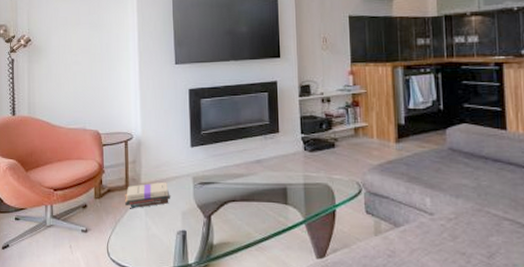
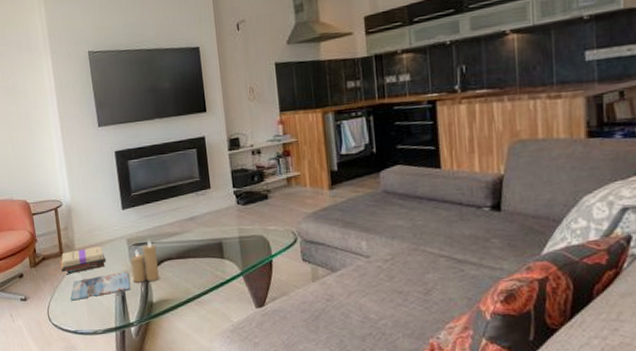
magazine: none [131,209,191,236] -> present [70,271,130,301]
candle: none [194,180,222,224] -> present [130,240,159,284]

